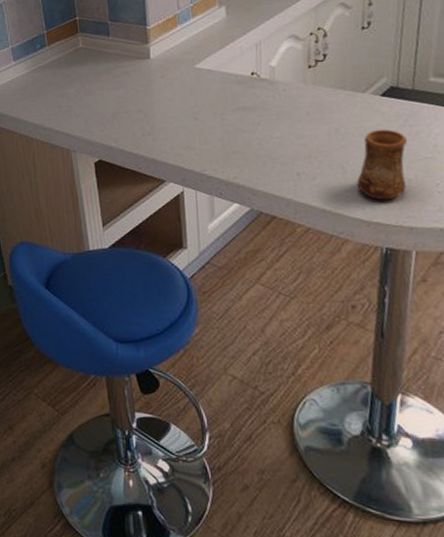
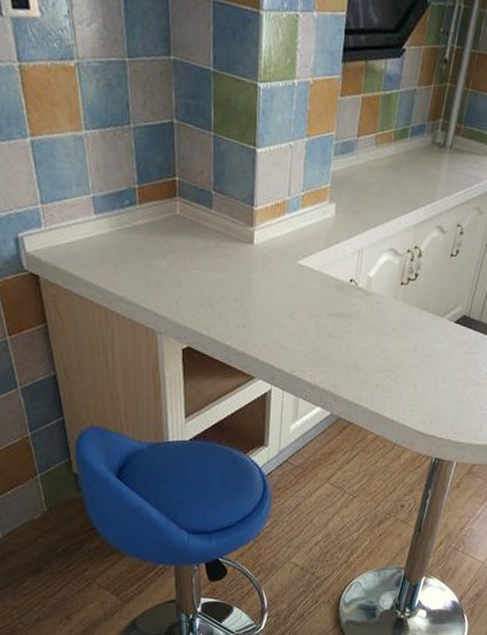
cup: present [356,129,407,201] -> none [422,352,467,418]

